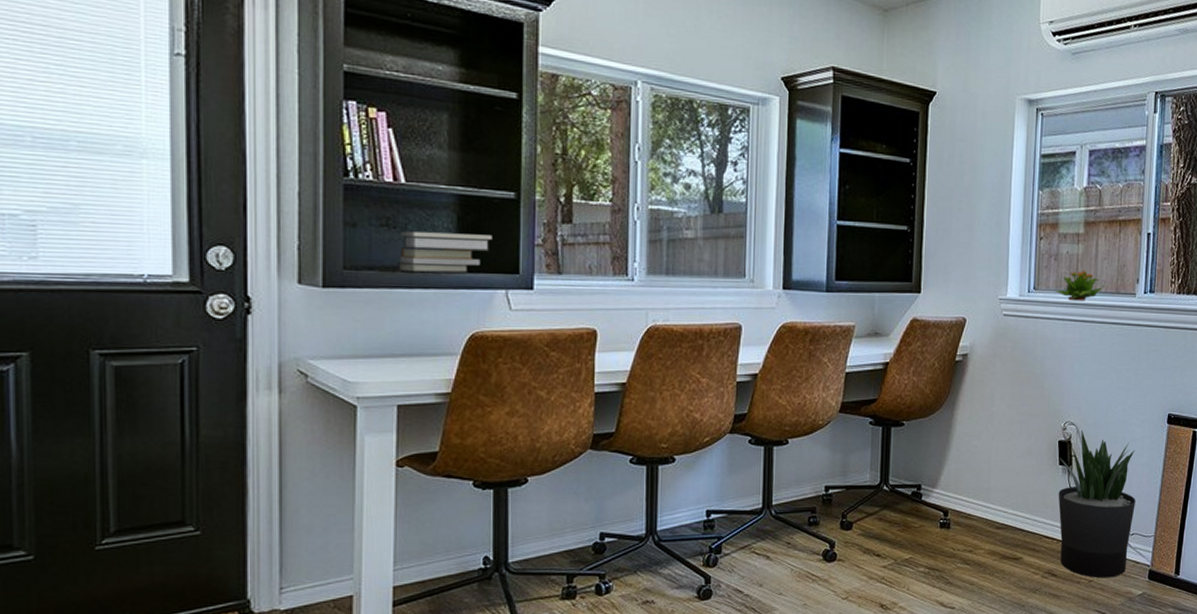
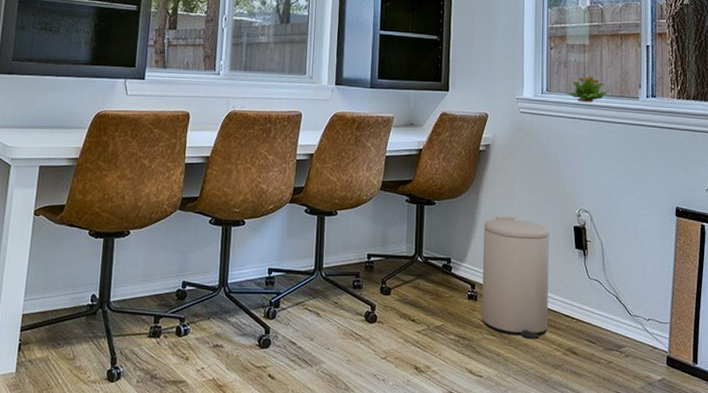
books: present [398,231,493,273] -> none [49,33,118,65]
pedal bin: none [955,434,1032,565] -> present [482,216,549,339]
planter: present [1058,430,1136,578] -> none [575,218,650,361]

